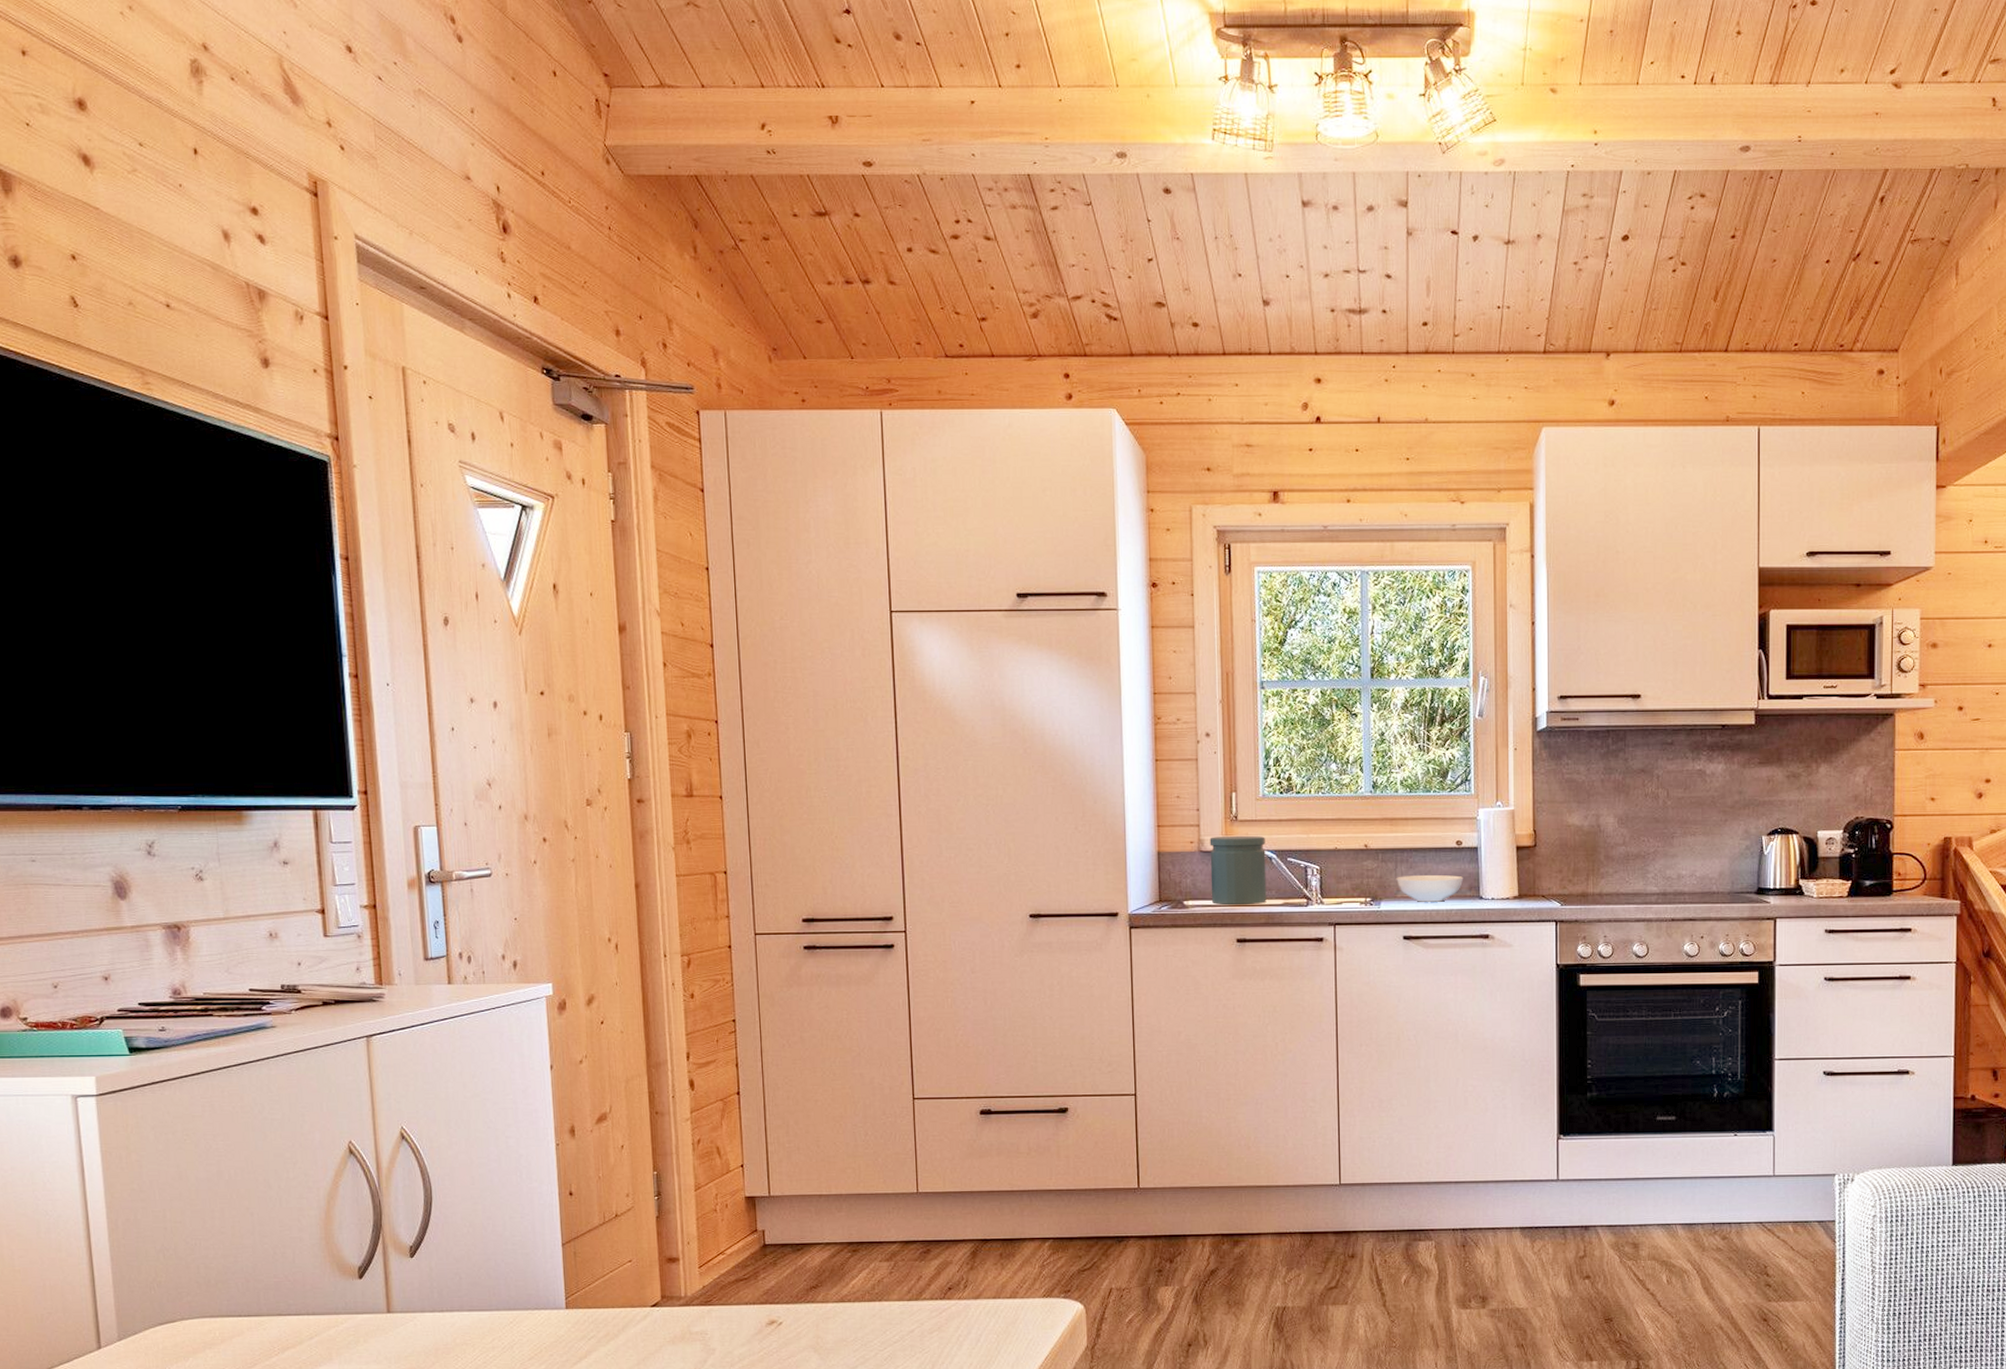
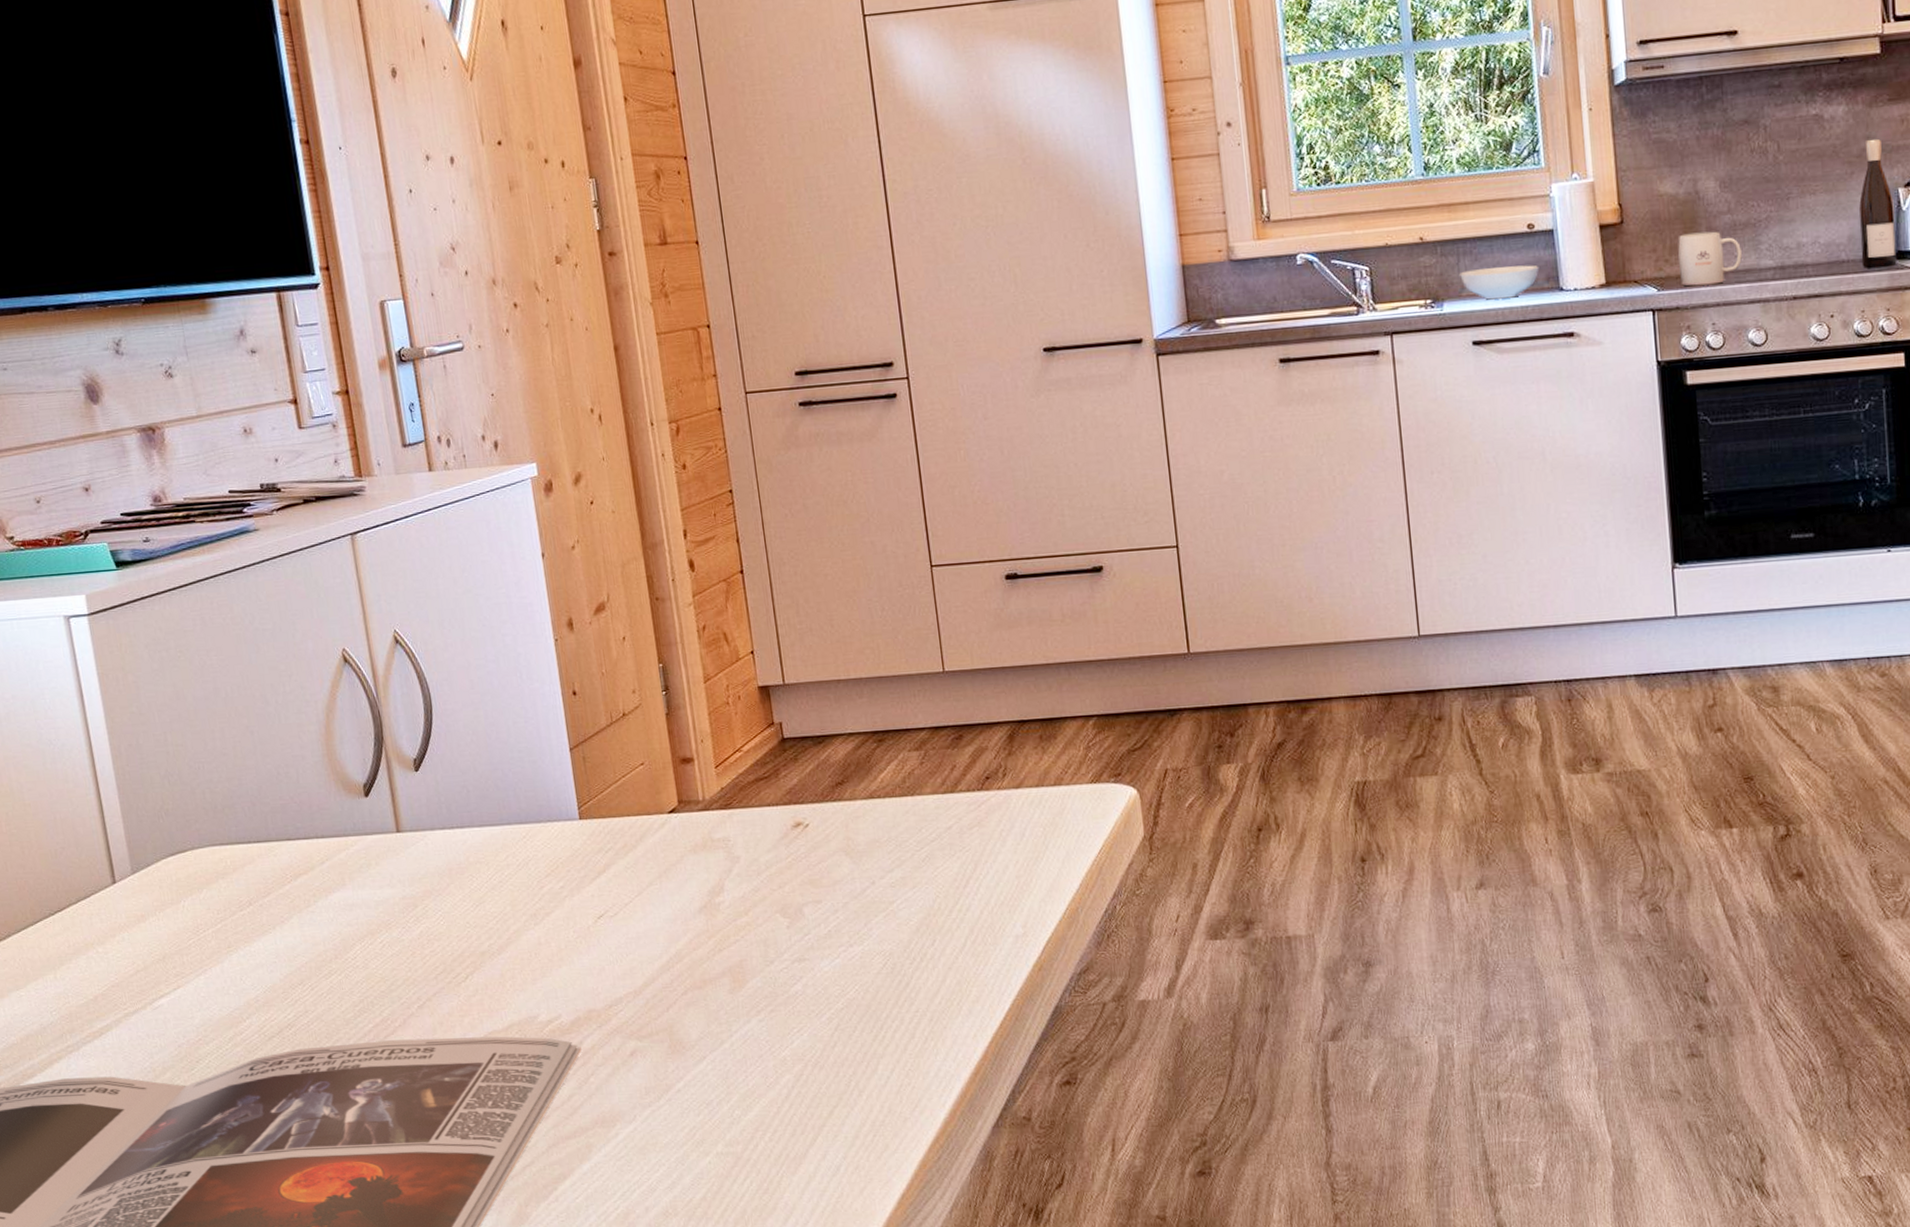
jar: present [1209,835,1267,906] -> none [1240,237,1311,321]
mug: none [1579,859,1632,904] -> present [1677,231,1742,287]
bottle: none [1729,794,1758,901] -> present [1859,138,1897,269]

